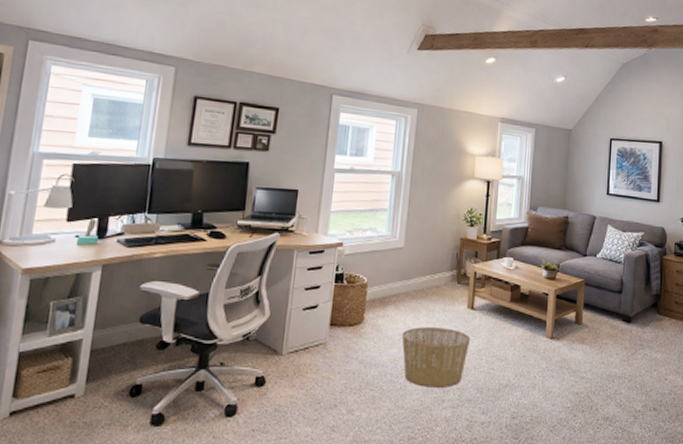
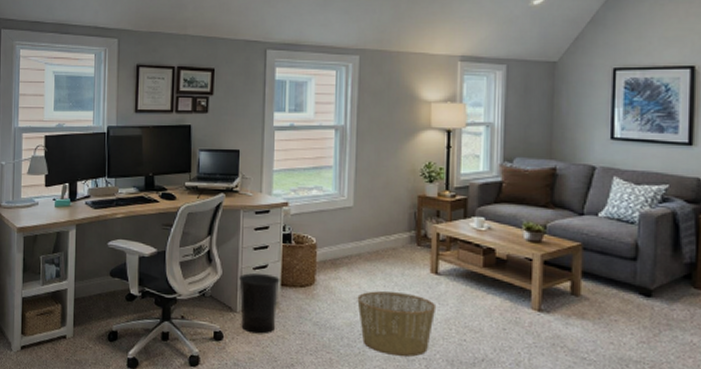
waste bin: none [285,314,330,376] -> present [239,273,280,334]

